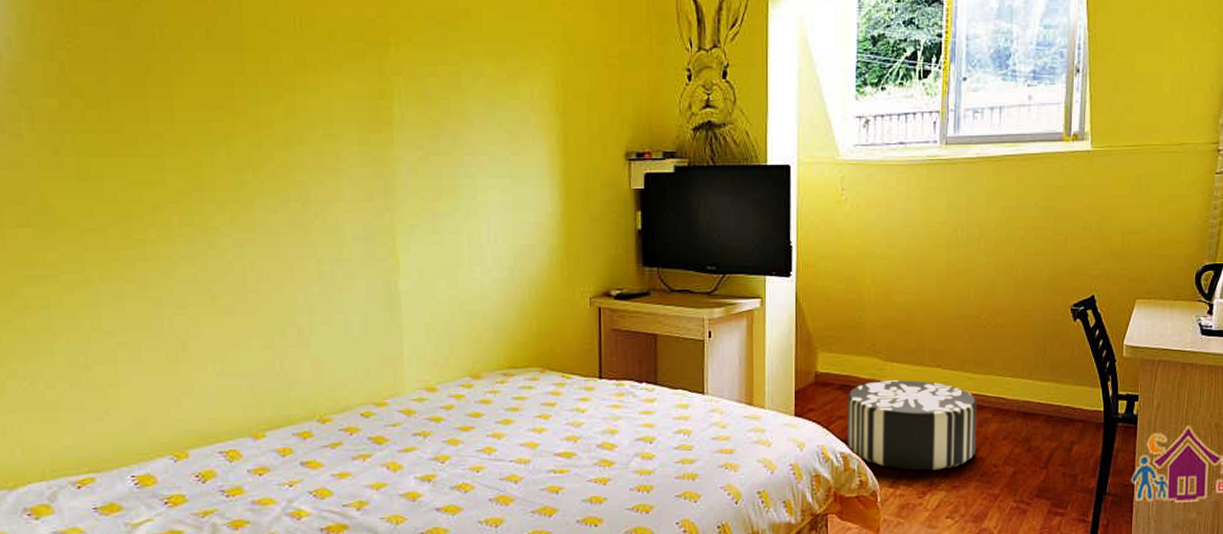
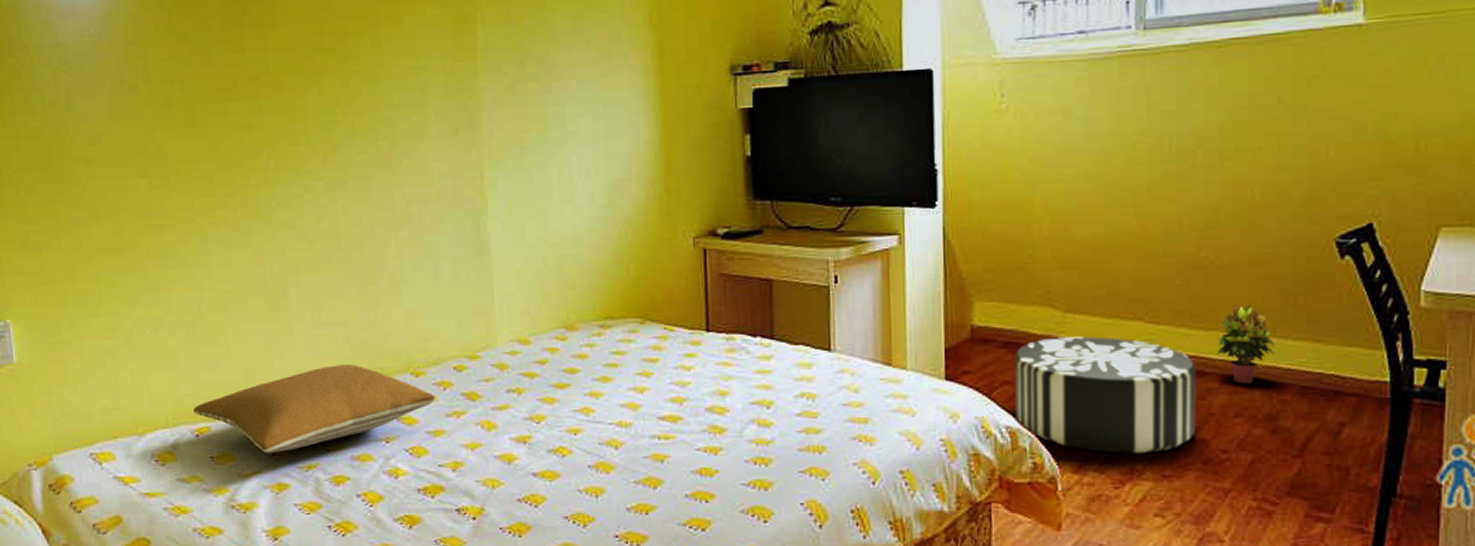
pillow: none [75,413,342,502] -> present [193,364,436,454]
potted plant: none [992,355,1030,414] -> present [1217,305,1275,384]

